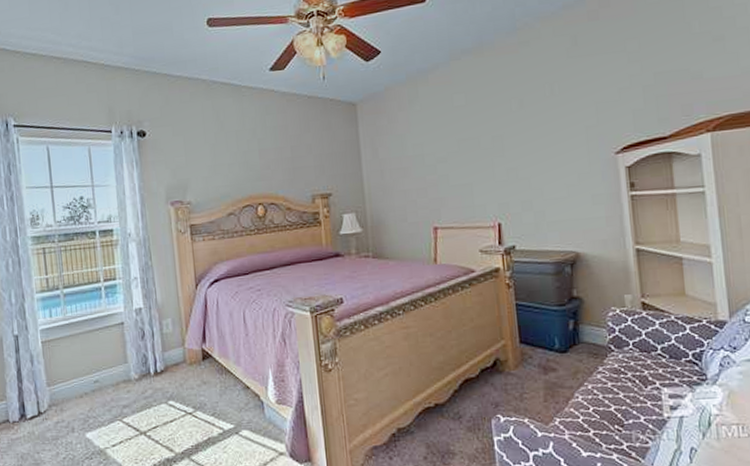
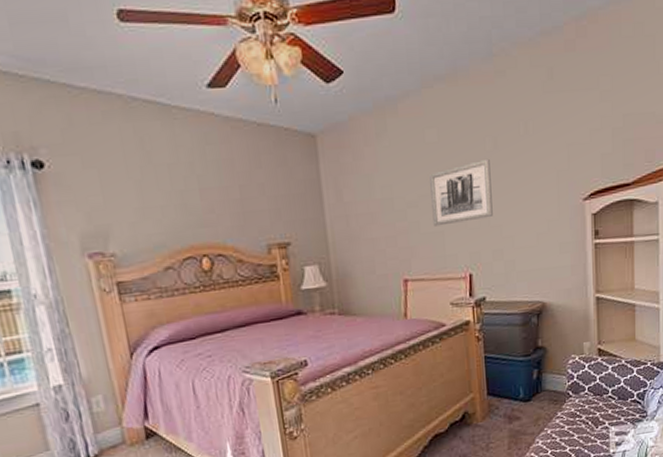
wall art: none [458,118,521,180] -> present [430,158,493,227]

